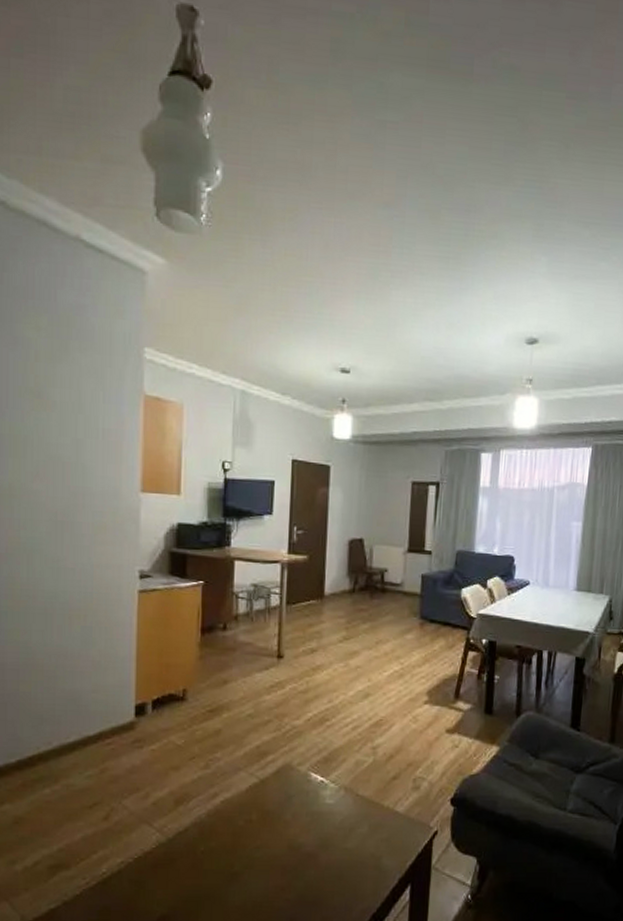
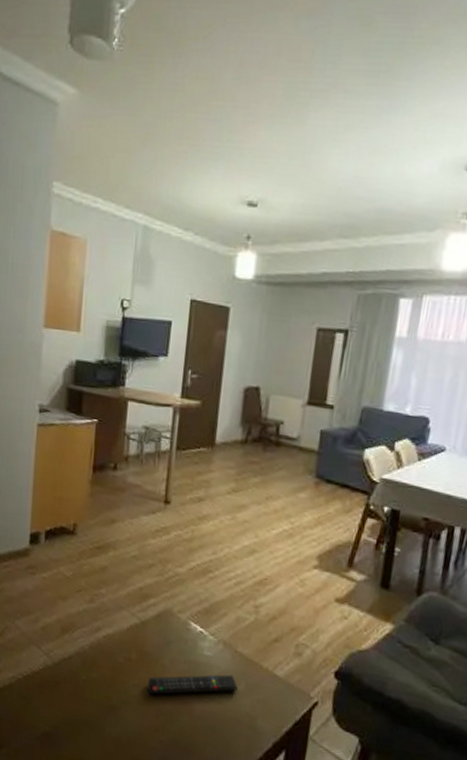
remote control: none [271,819,361,853] -> present [147,674,238,695]

